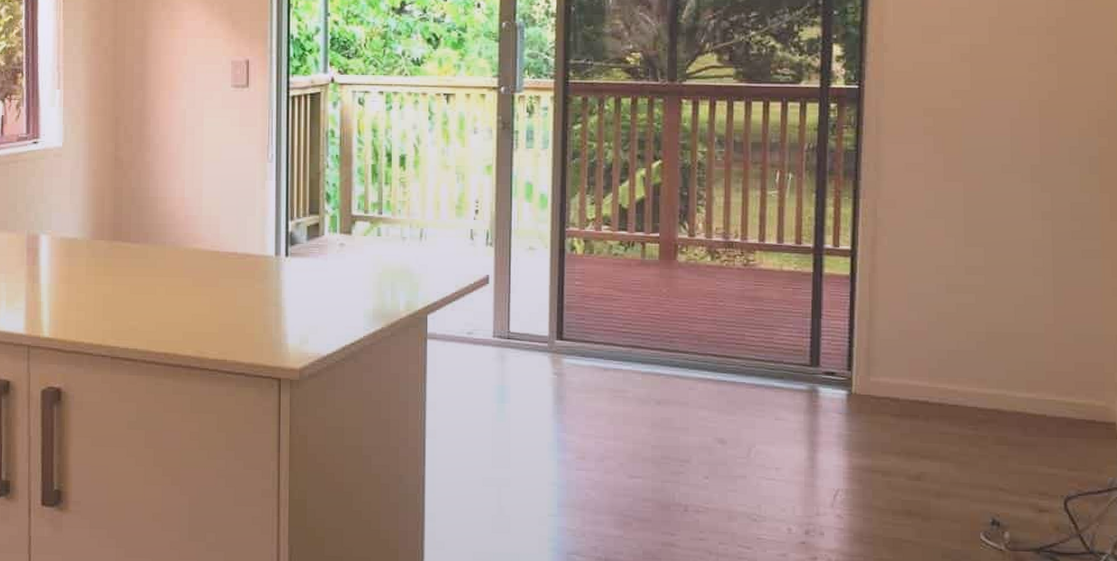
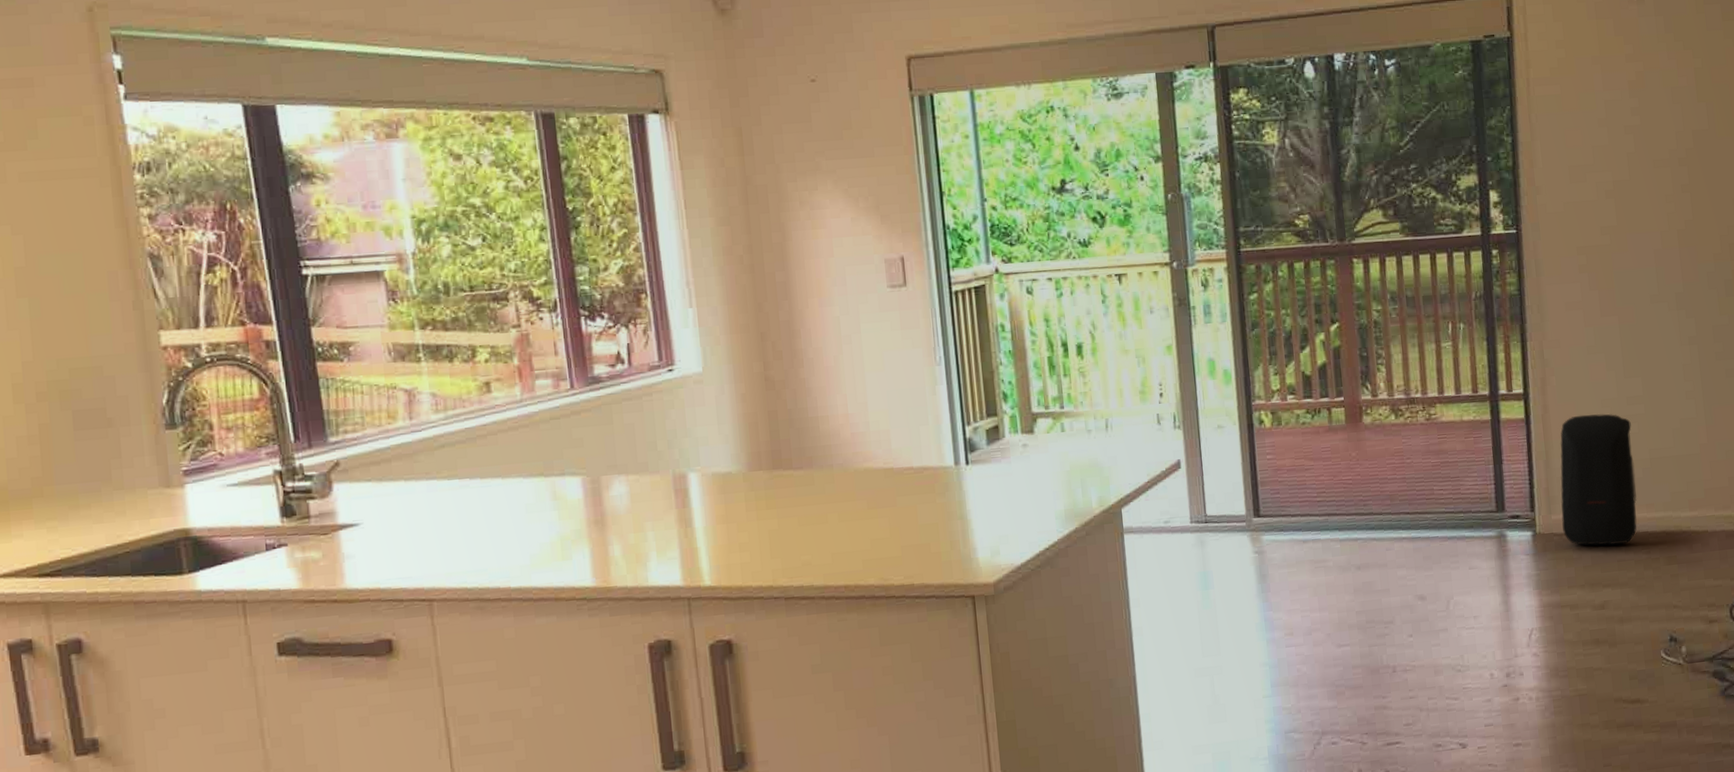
backpack: none [881,279,968,417] -> present [1560,414,1637,546]

